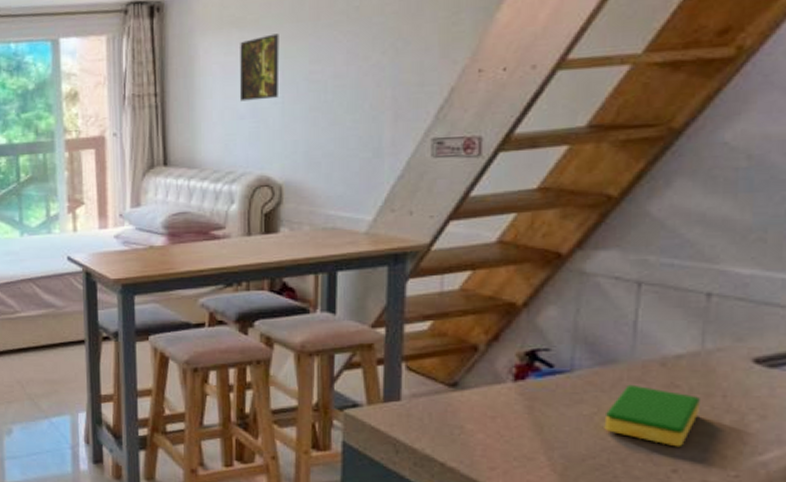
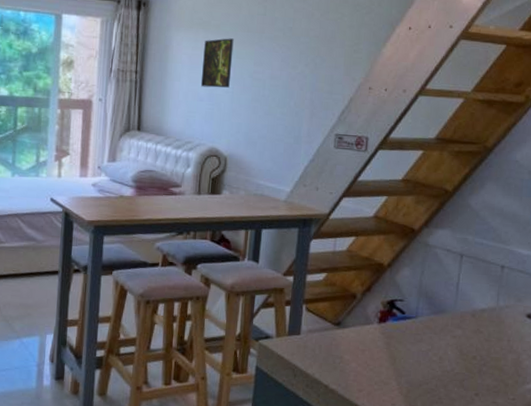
dish sponge: present [604,384,700,447] -> none [434,329,494,377]

